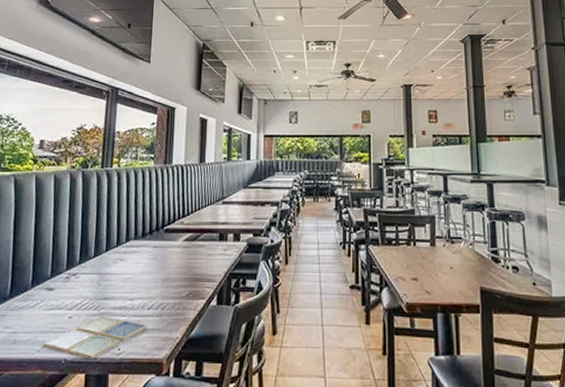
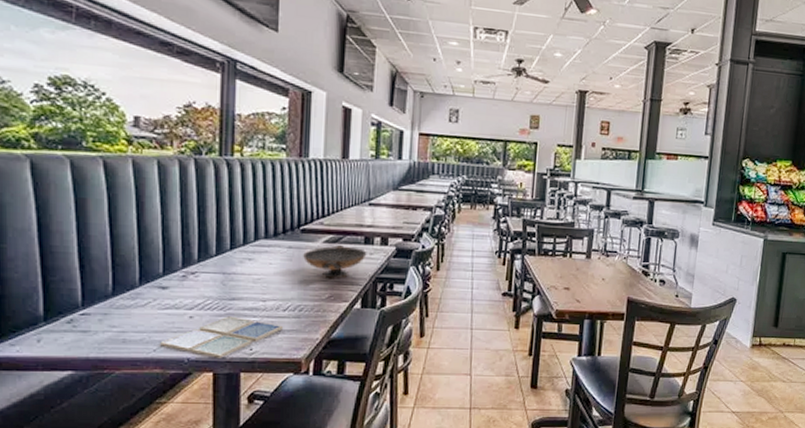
decorative bowl: none [166,242,222,276] -> present [303,244,367,279]

